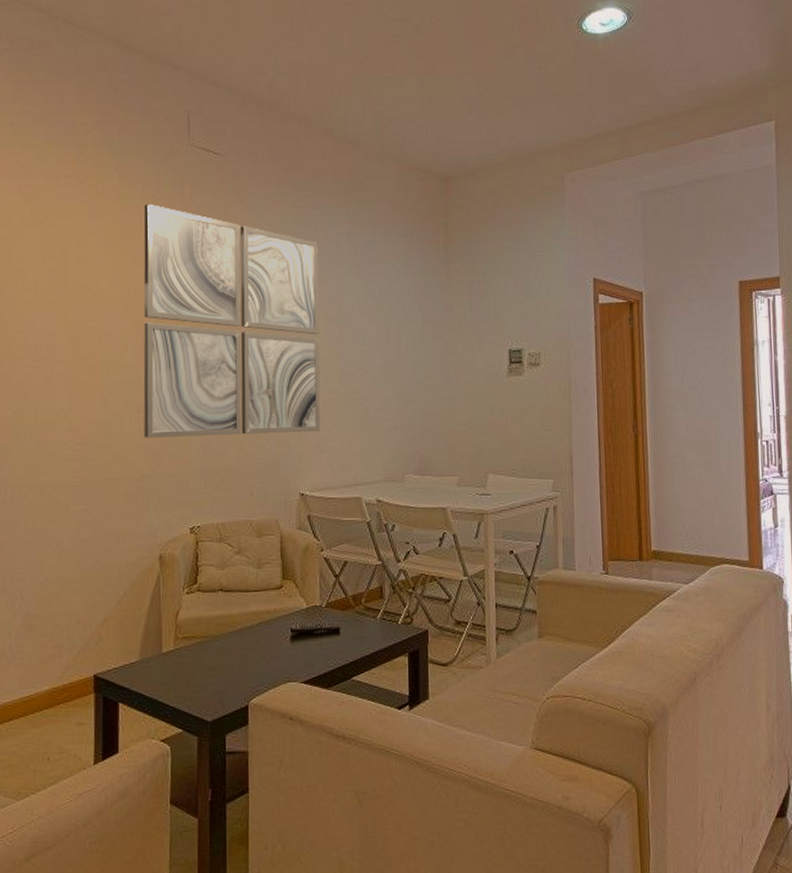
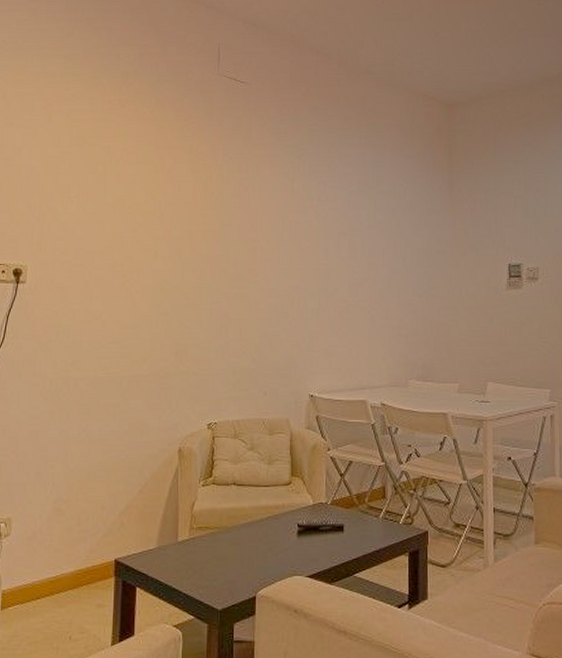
wall art: present [143,203,320,438] -> none [169,126,332,339]

